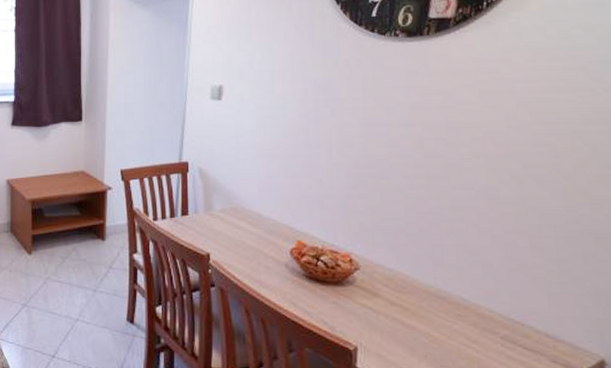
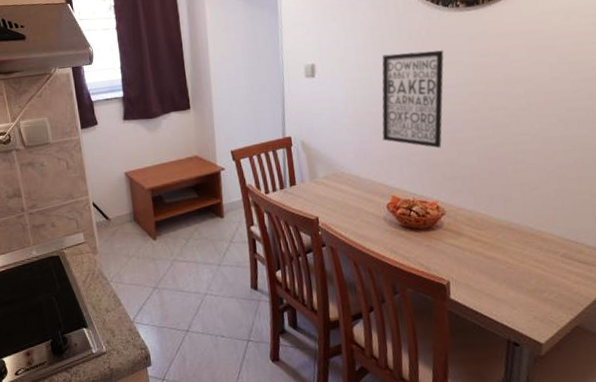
wall art: none [292,82,375,194] -> present [381,50,444,148]

